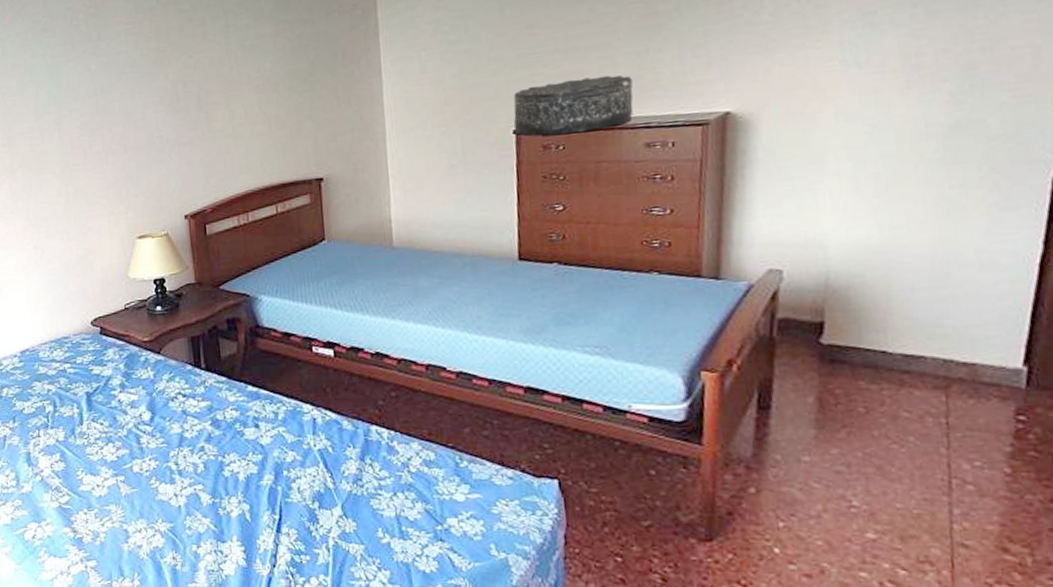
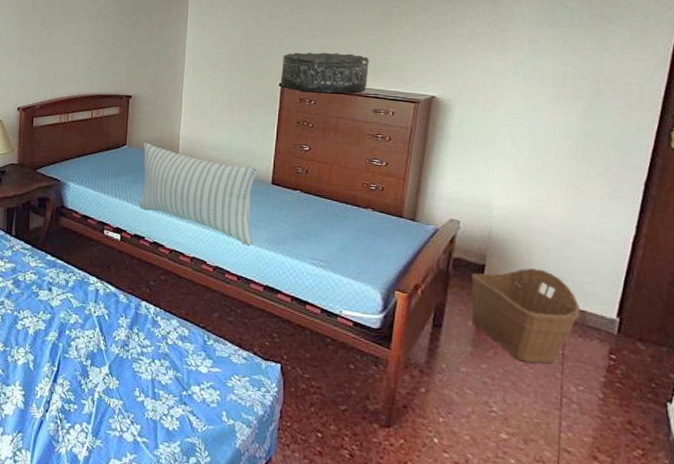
pillow: none [346,233,504,342] -> present [140,142,258,246]
wicker basket: none [806,317,968,441] -> present [471,268,581,364]

